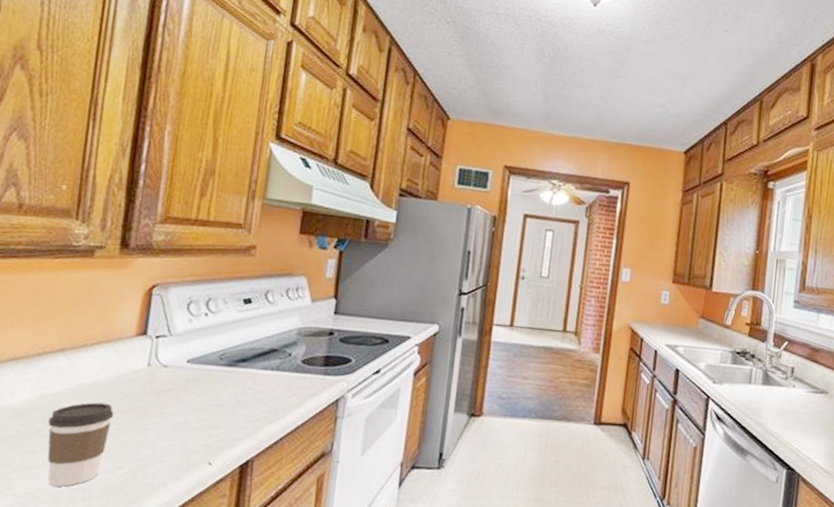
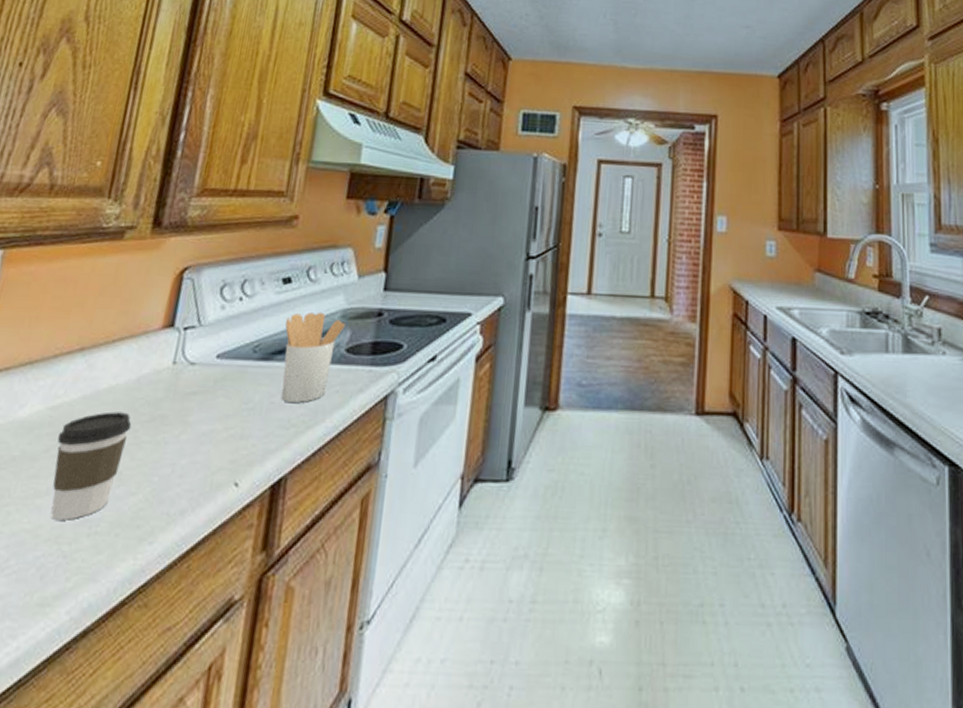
utensil holder: none [246,329,301,402] -> present [281,312,345,404]

